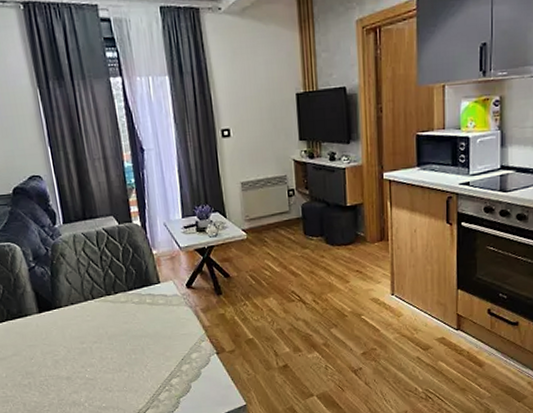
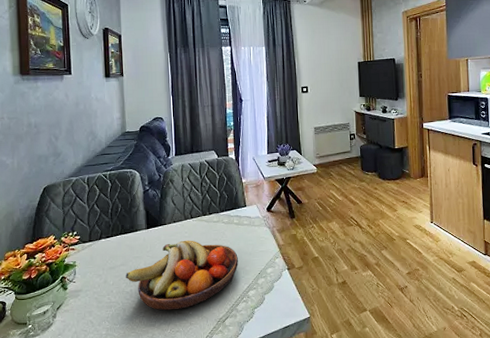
fruit bowl: none [20,324,156,403] -> present [126,240,238,310]

